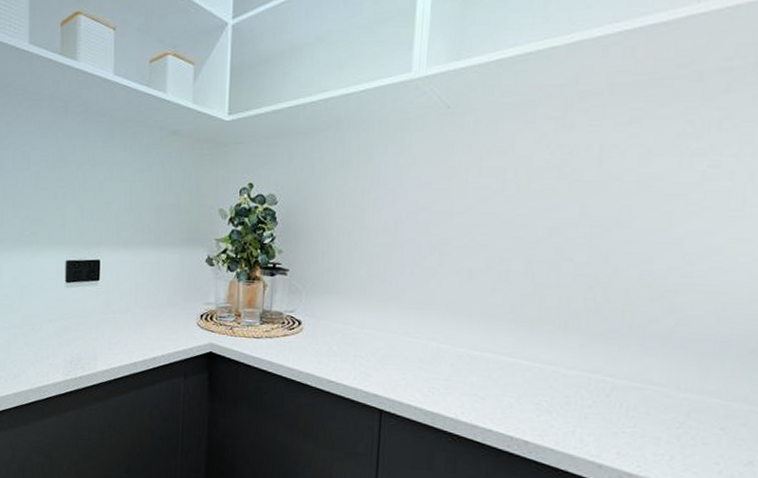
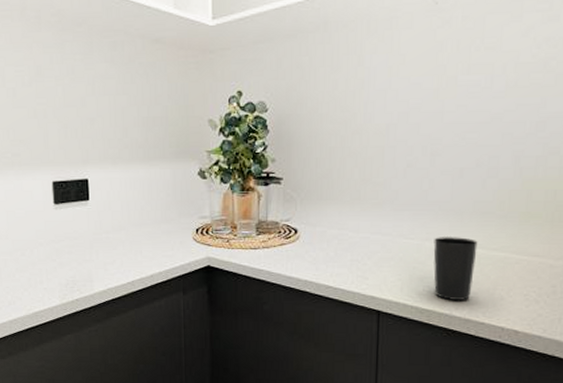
cup: none [439,337,486,405] -> present [433,237,478,300]

